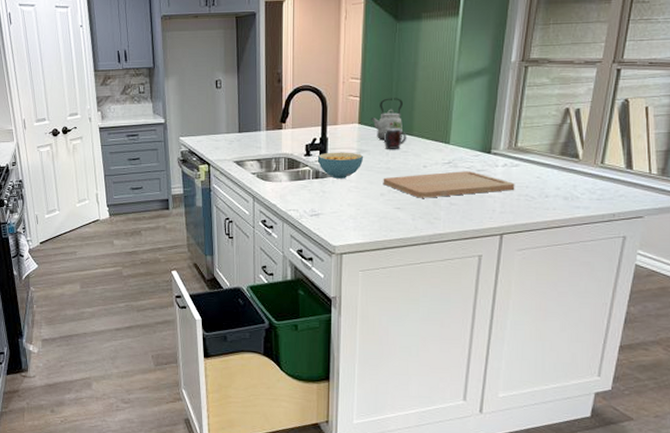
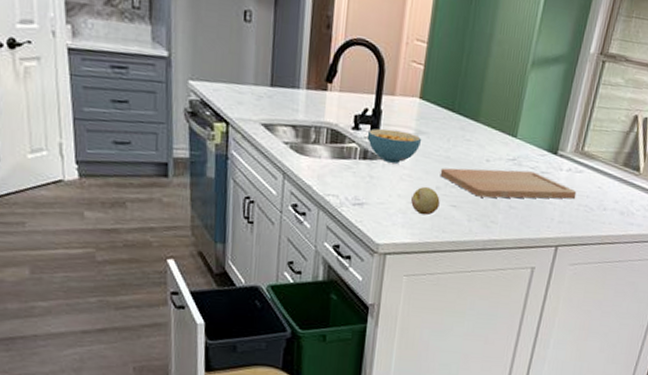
fruit: none [360,194,385,219] -> present [411,186,440,216]
kettle: present [371,98,403,141] -> none [434,72,472,124]
mug: present [384,127,407,149] -> none [446,108,473,136]

